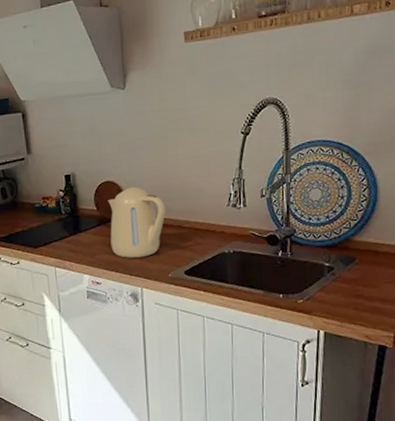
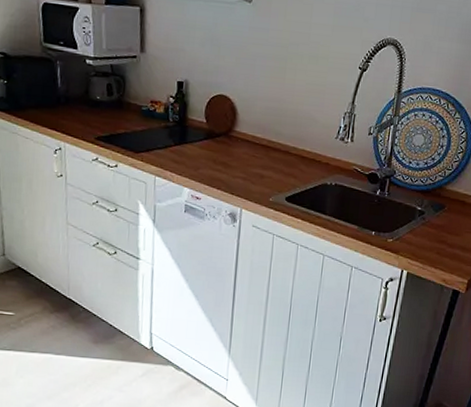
kettle: present [108,186,166,258] -> none [216,104,276,178]

